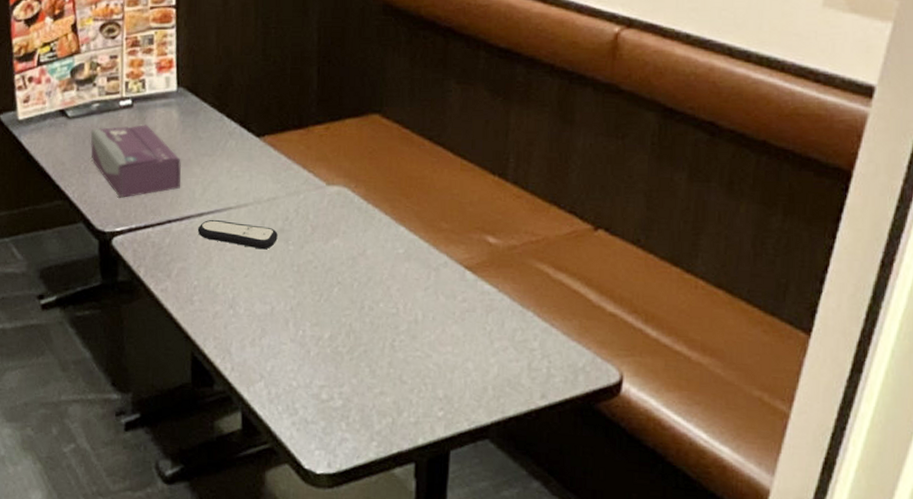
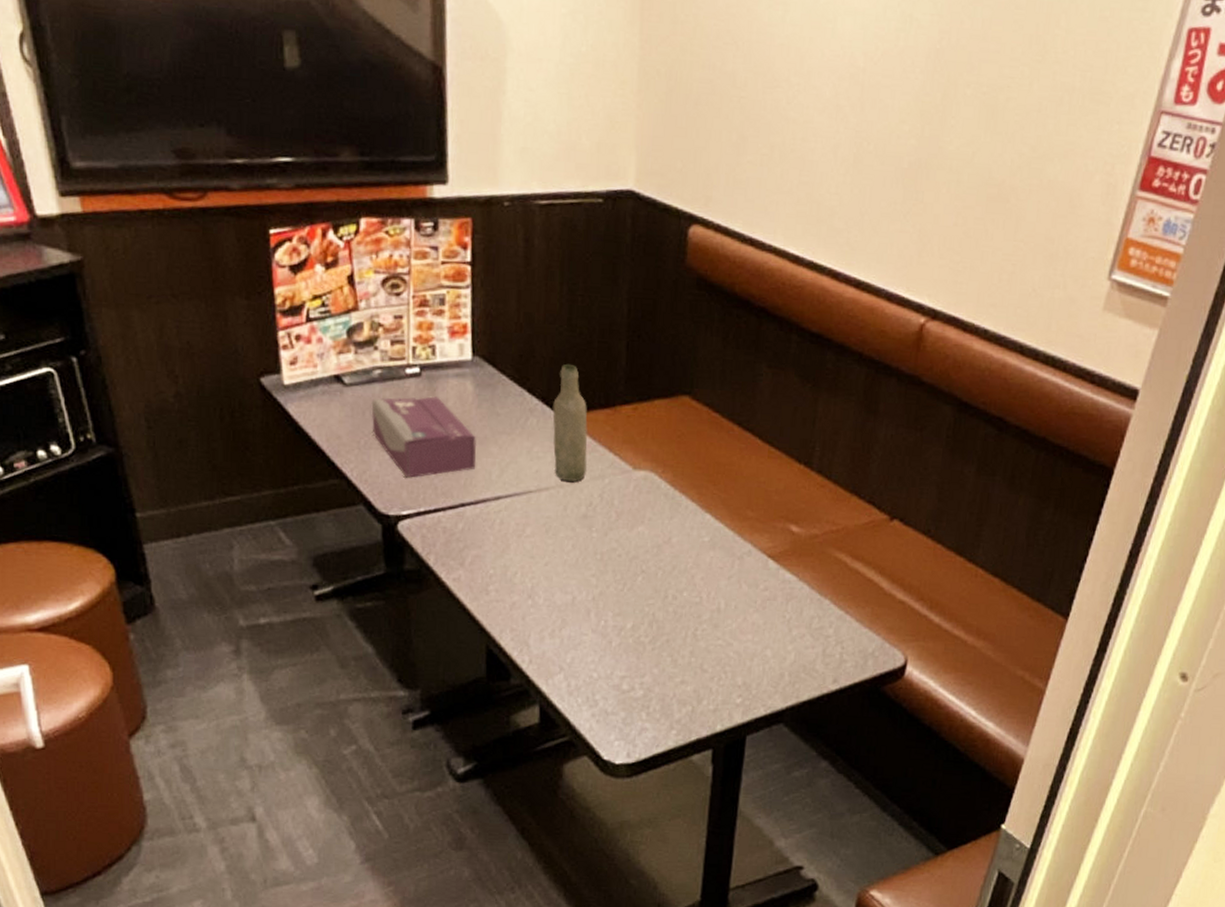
remote control: present [197,219,278,250] -> none [494,503,581,537]
bottle: none [250,89,283,198] -> present [552,363,588,482]

